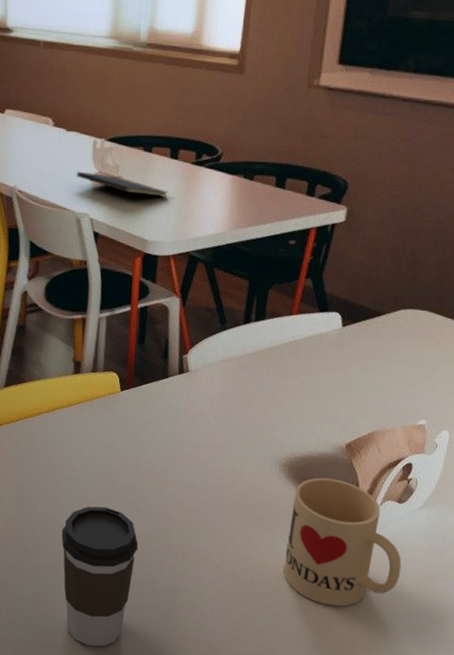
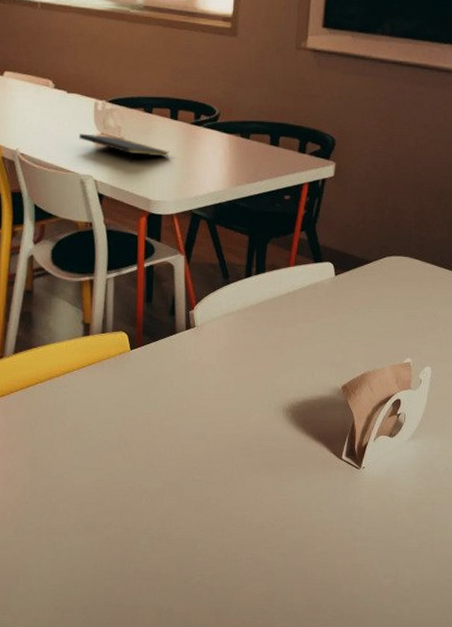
coffee cup: present [61,506,139,647] -> none [77,466,153,606]
mug: present [283,477,402,607] -> none [290,419,395,540]

